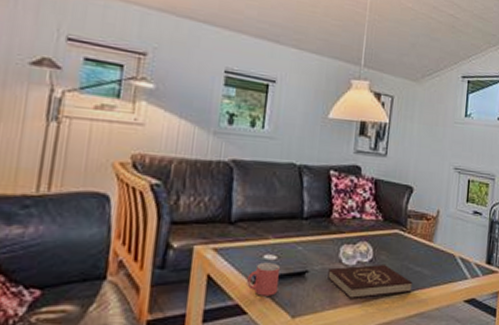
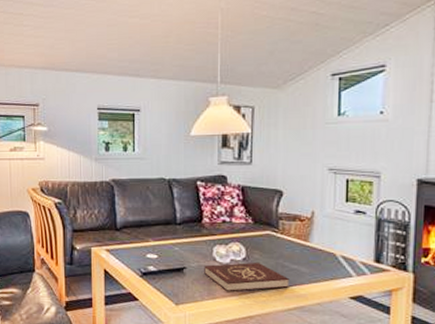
mug: present [247,262,280,296] -> none [135,260,161,287]

